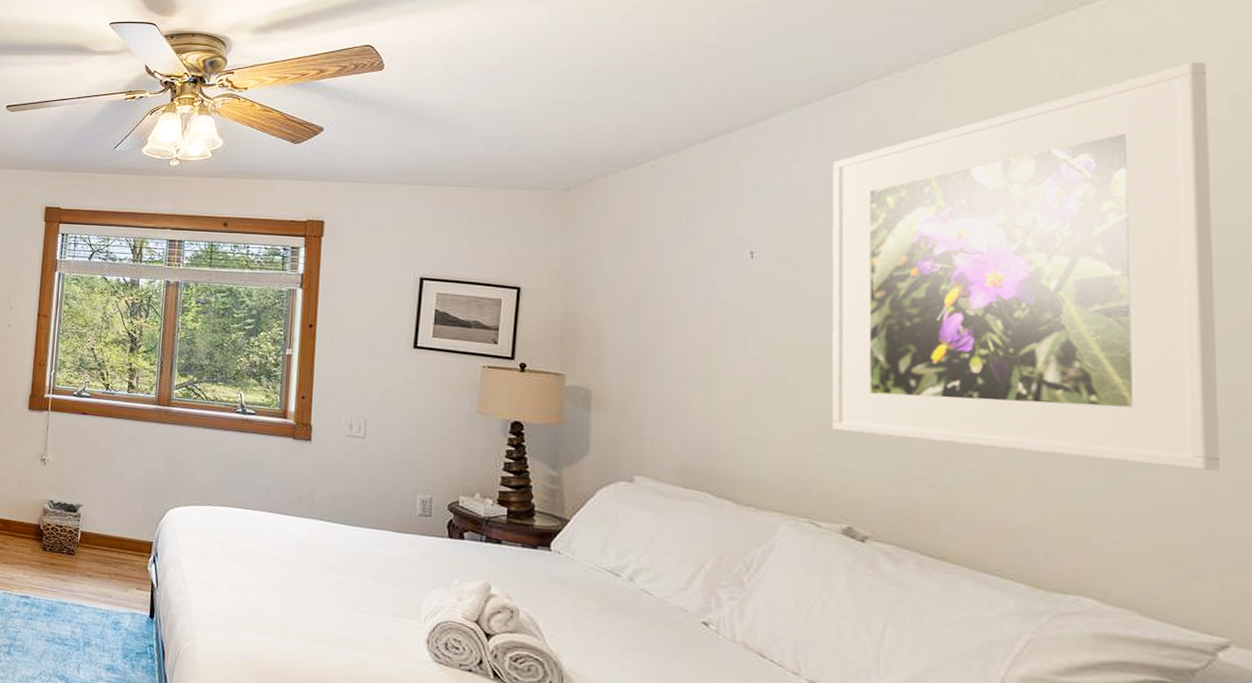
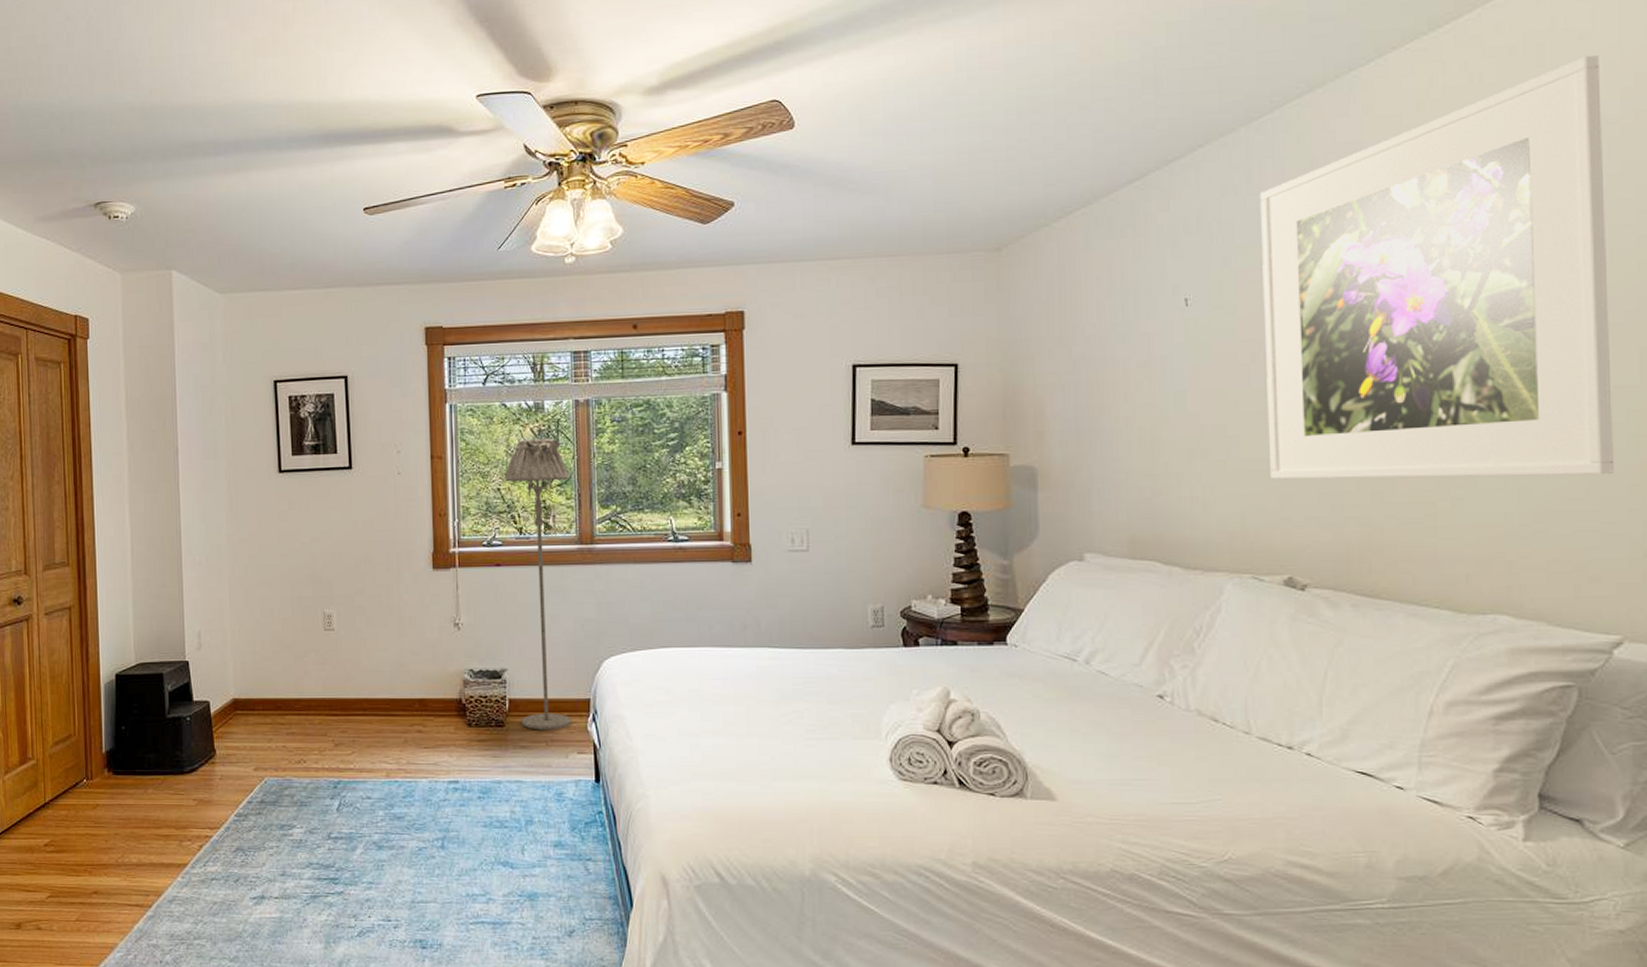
floor lamp: none [90,309,155,565] -> present [505,438,572,730]

